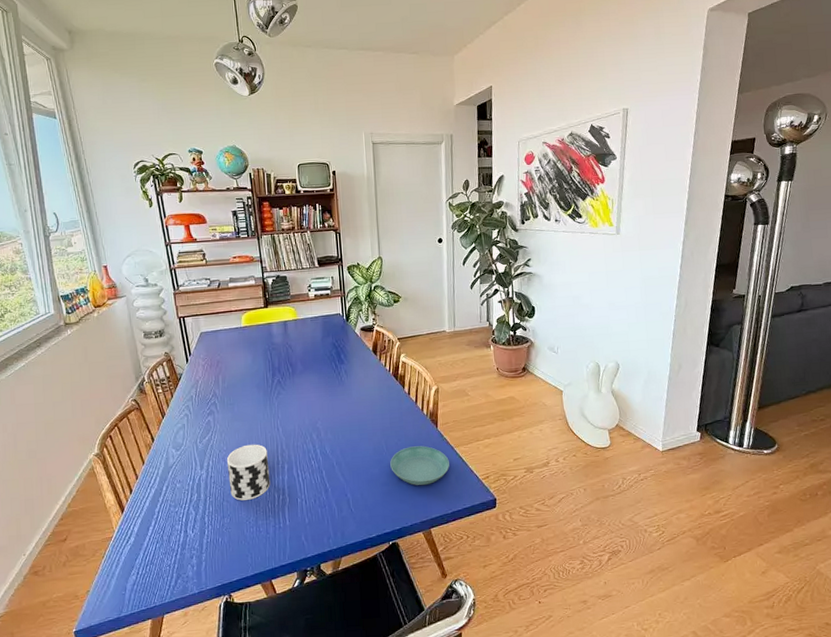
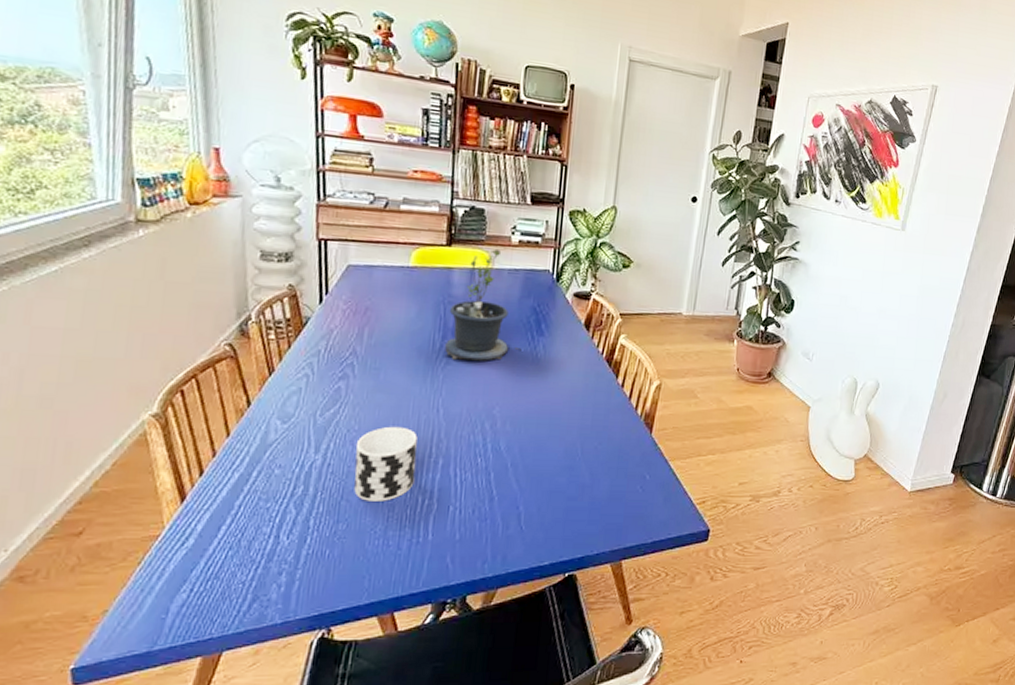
potted plant: none [274,304,330,391] -> present [444,248,522,361]
saucer: present [390,446,449,485] -> none [583,453,660,504]

